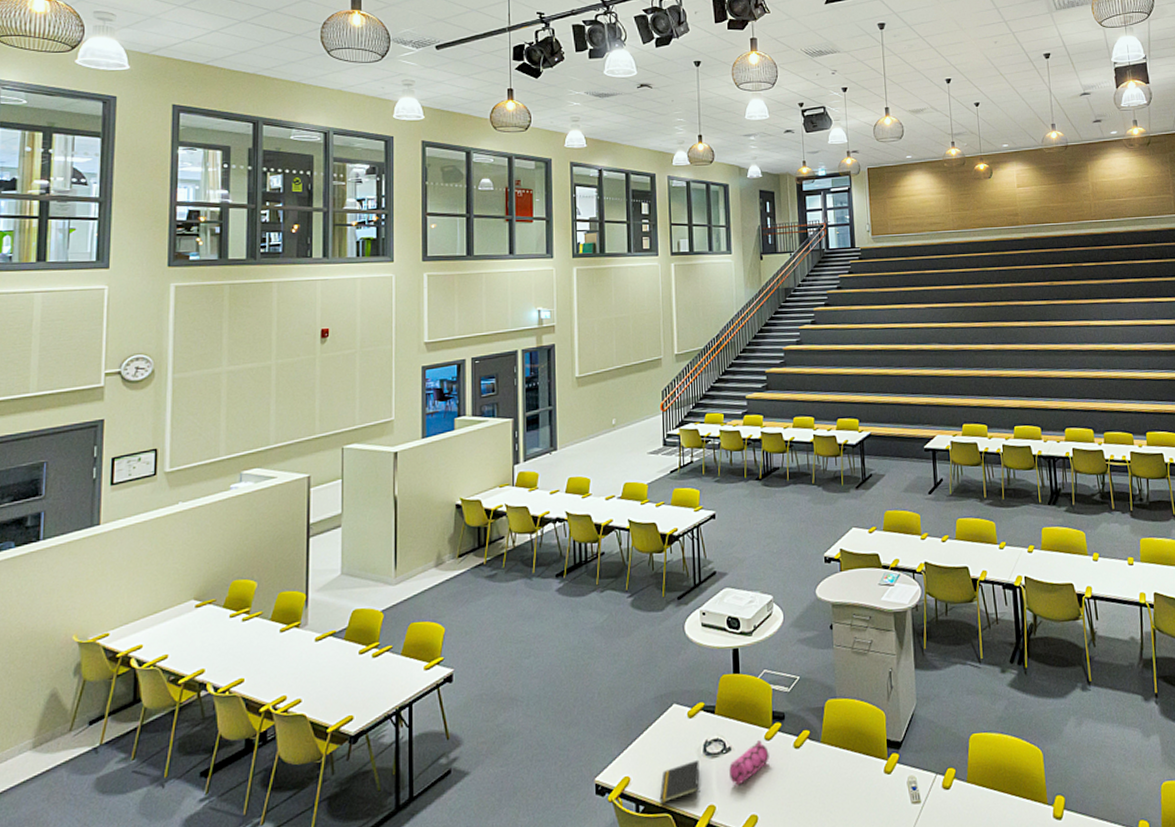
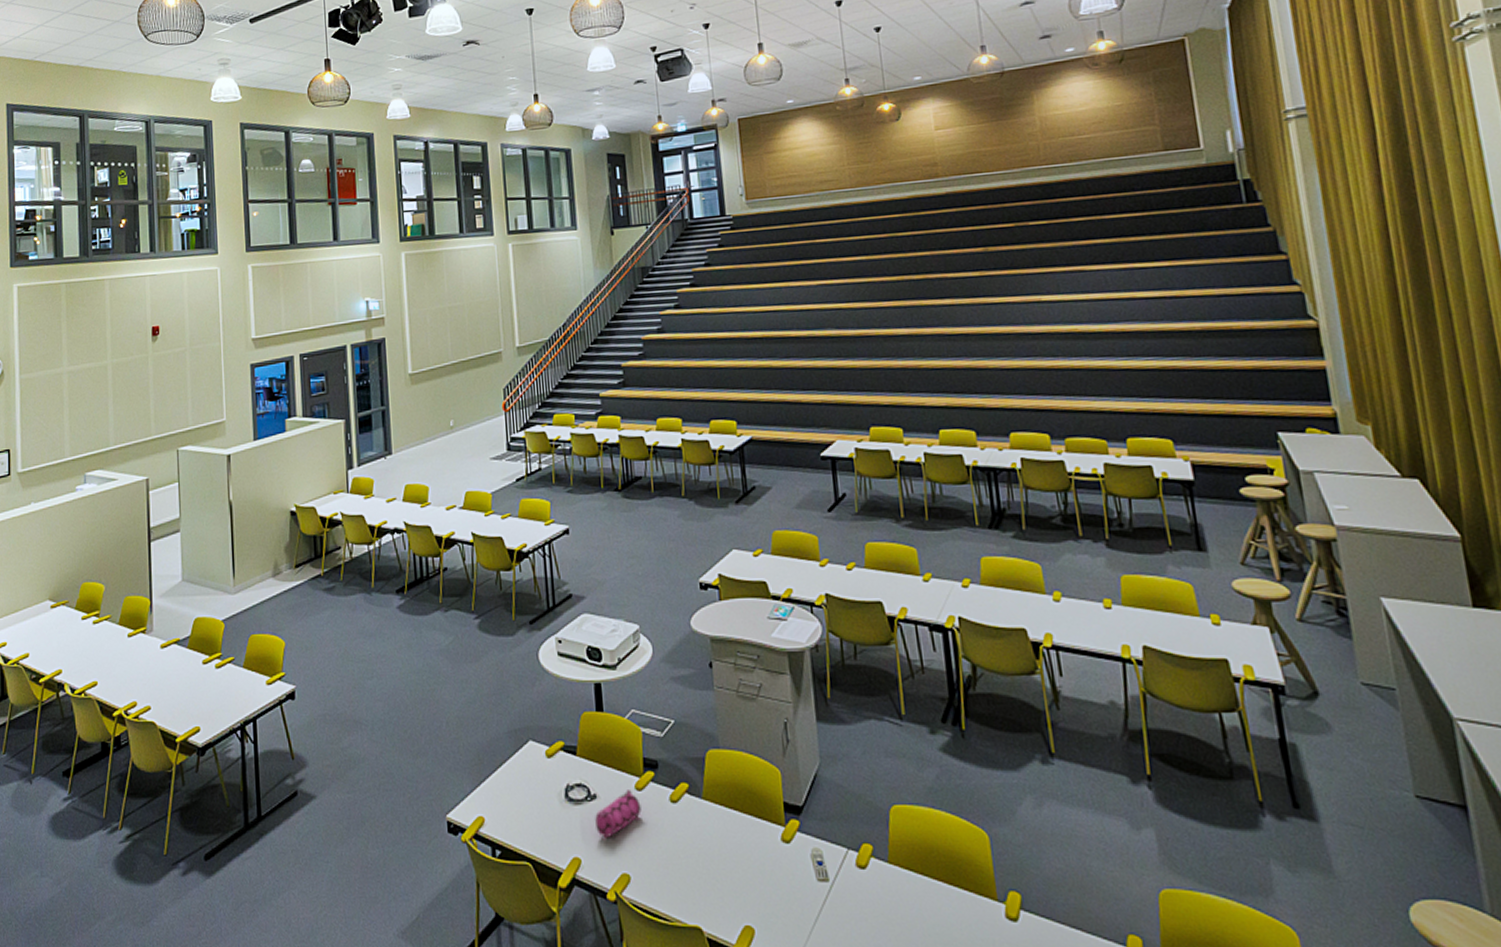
notepad: present [659,759,700,803] -> none [517,805,562,850]

